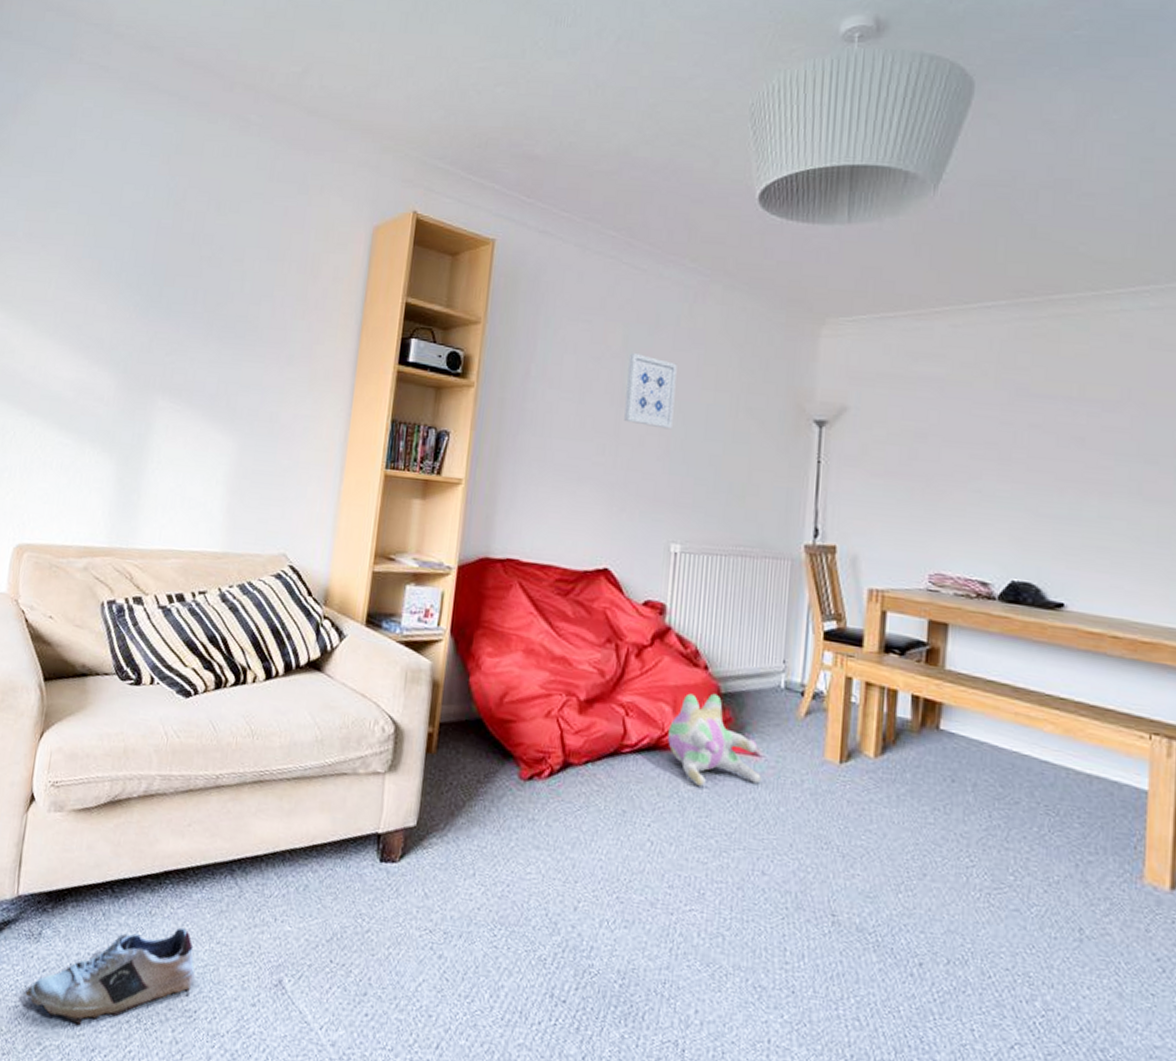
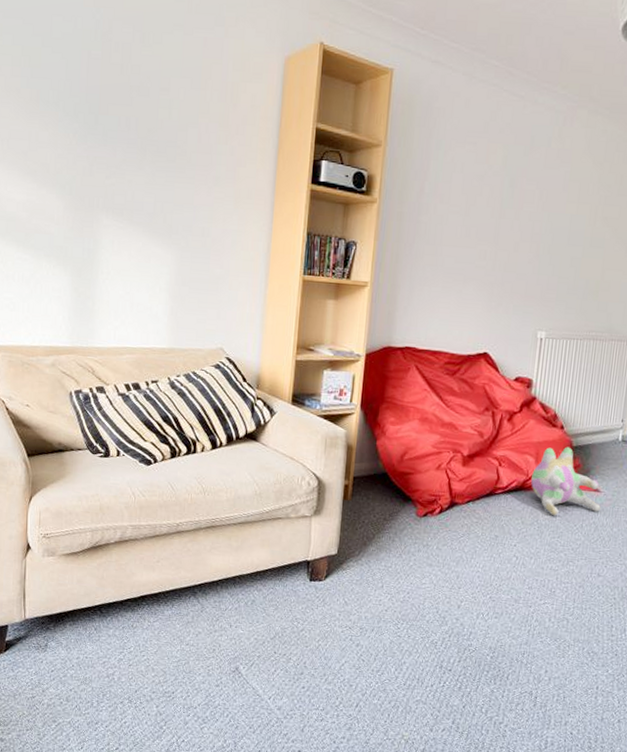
shoe: present [25,927,196,1026] -> none [39,635,171,708]
wall art: present [624,352,677,430] -> none [502,170,548,237]

